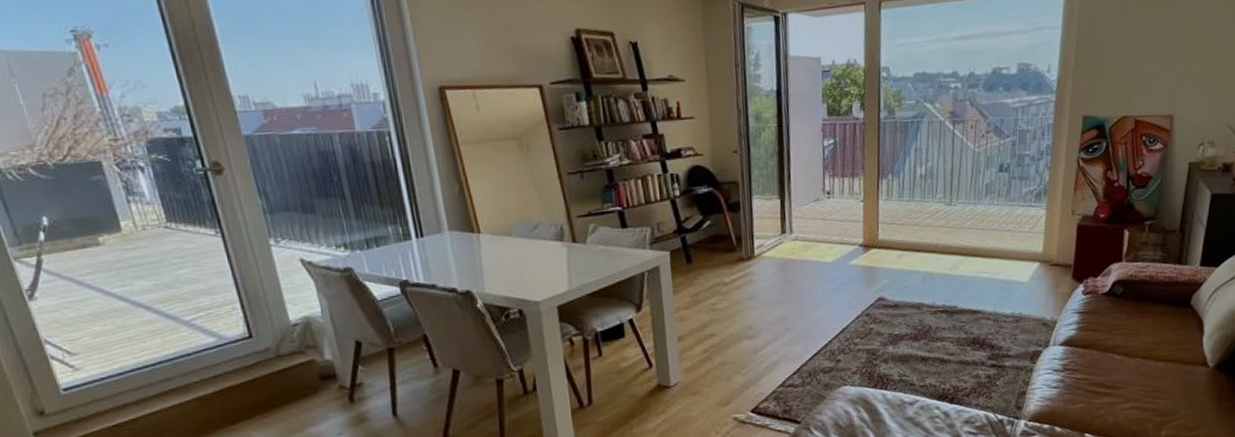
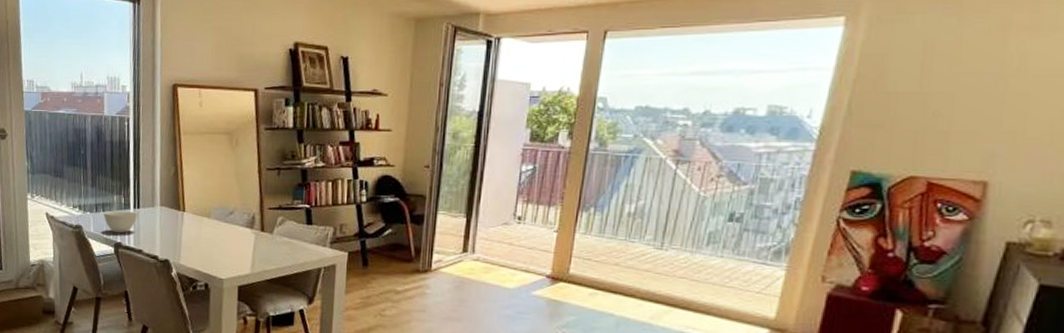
bowl: none [377,241,423,270] -> present [103,210,138,234]

